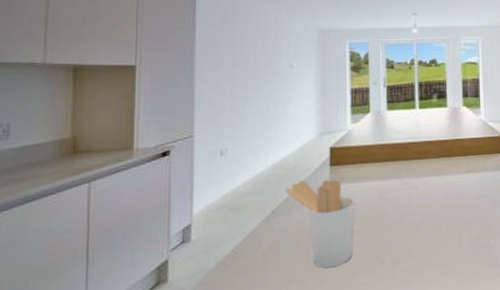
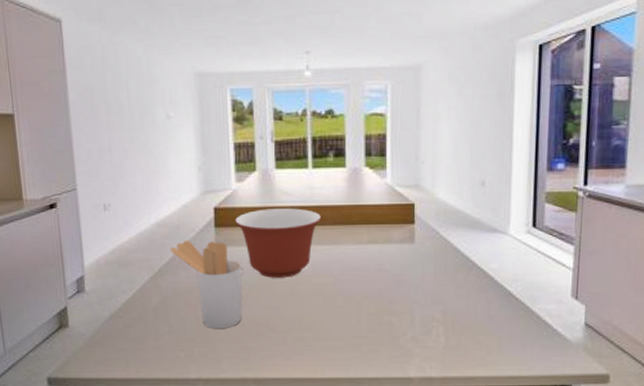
mixing bowl: none [350,144,428,211] -> present [235,208,322,278]

